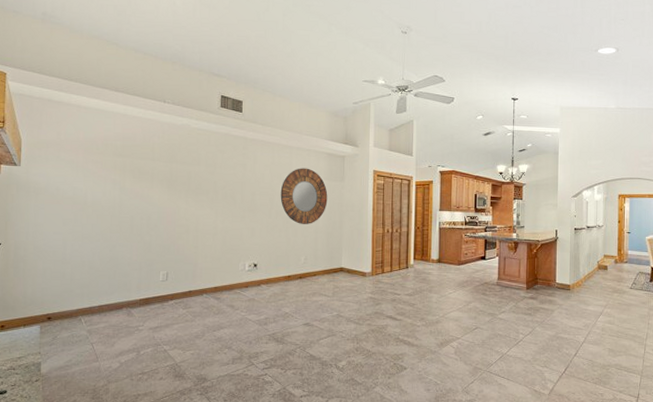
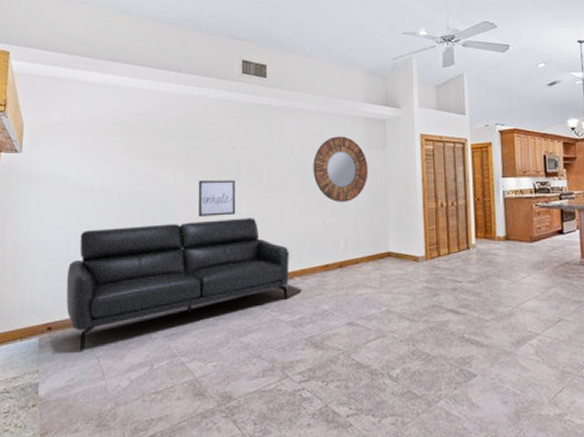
sofa: none [63,233,258,337] -> present [66,218,289,350]
wall art: none [179,199,213,231] -> present [198,180,236,217]

